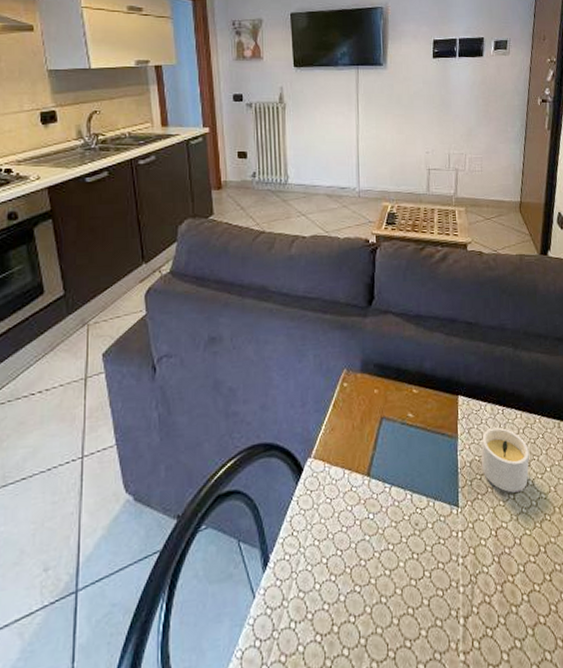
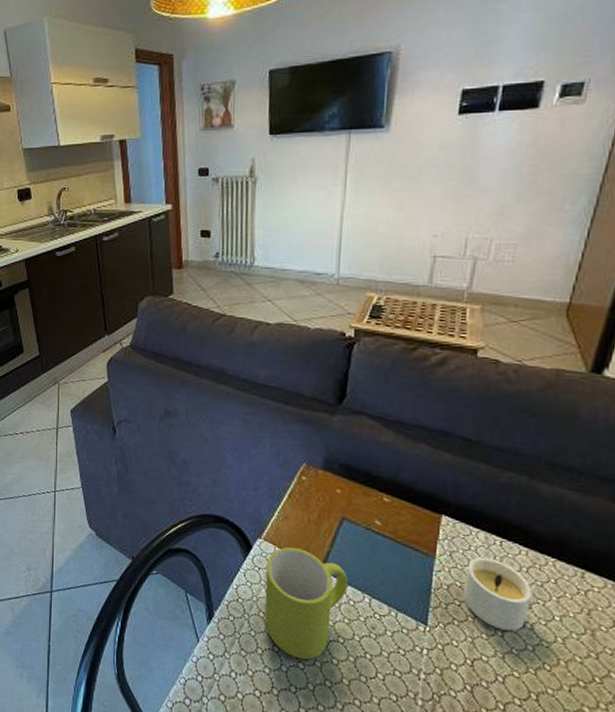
mug: none [317,459,392,582] -> present [264,547,349,660]

